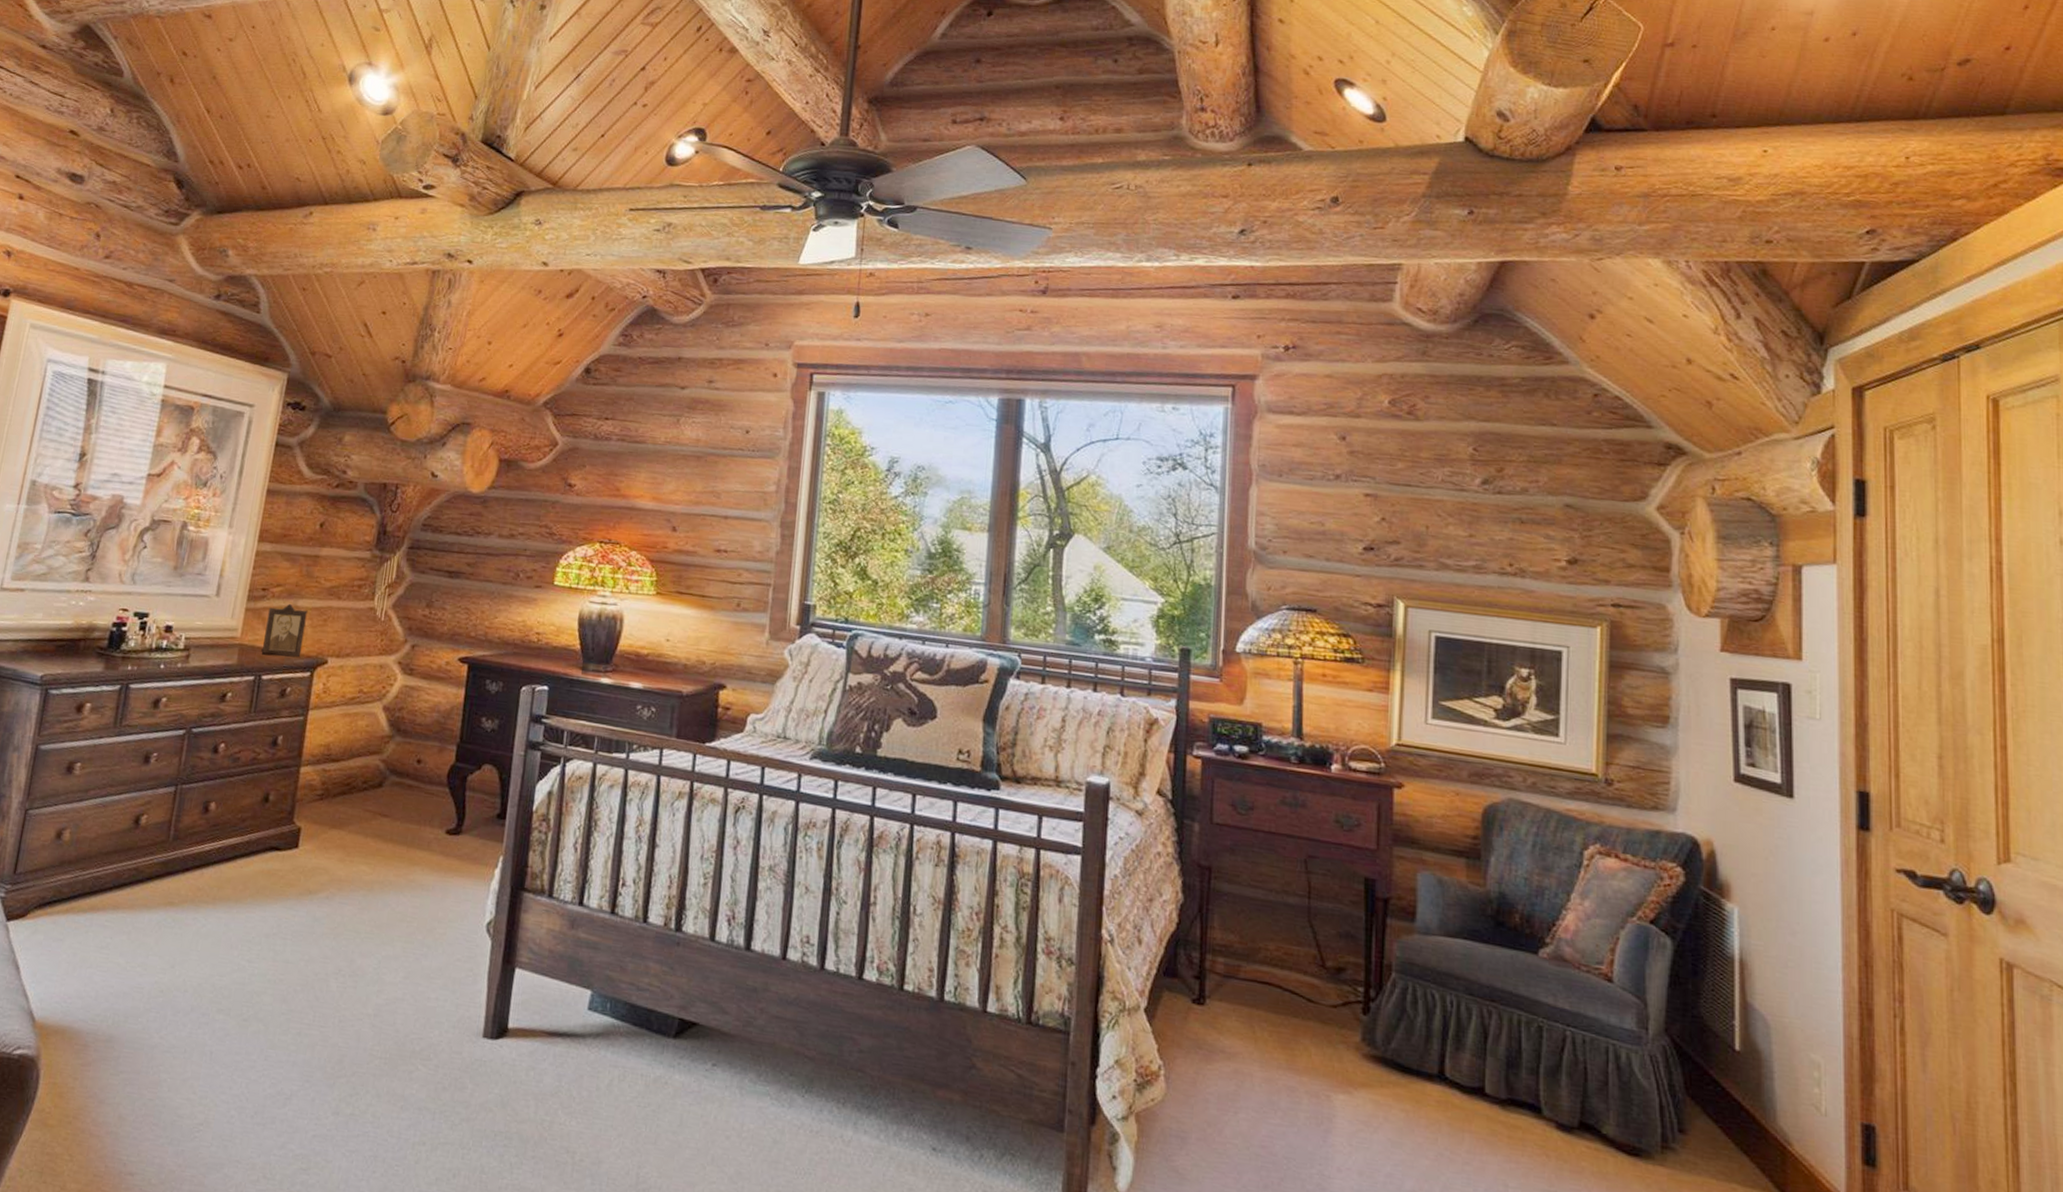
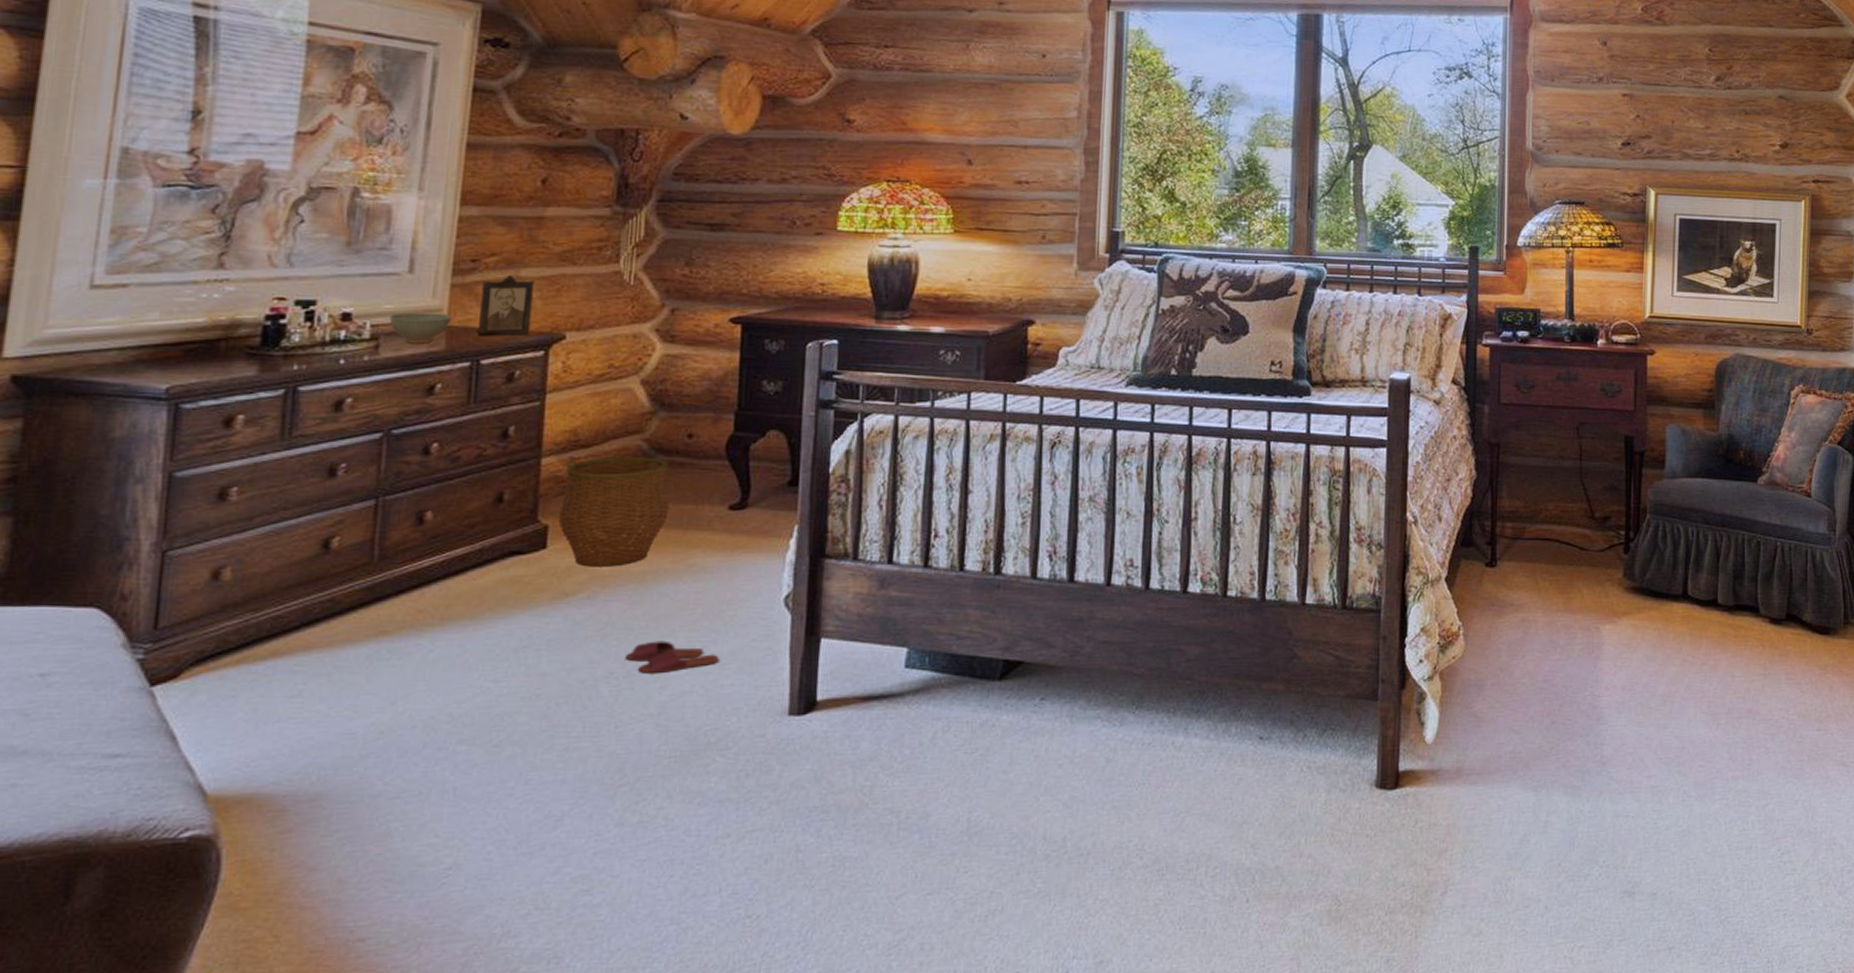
bowl: none [198,629,244,658] -> present [389,312,452,344]
basket: none [309,771,401,873] -> present [558,457,671,567]
slippers: none [352,946,429,978] -> present [625,640,720,675]

